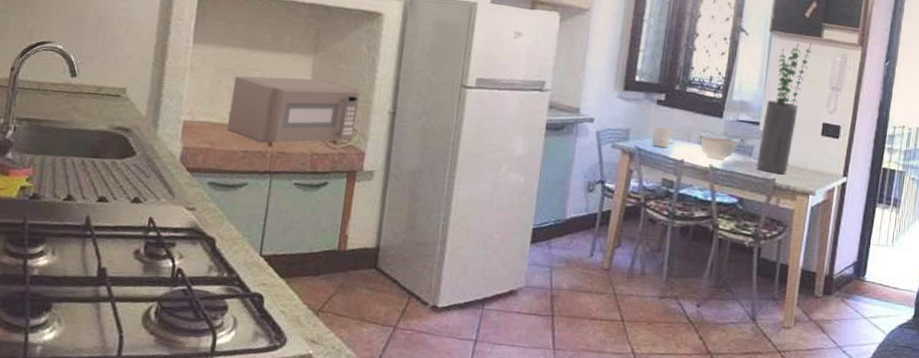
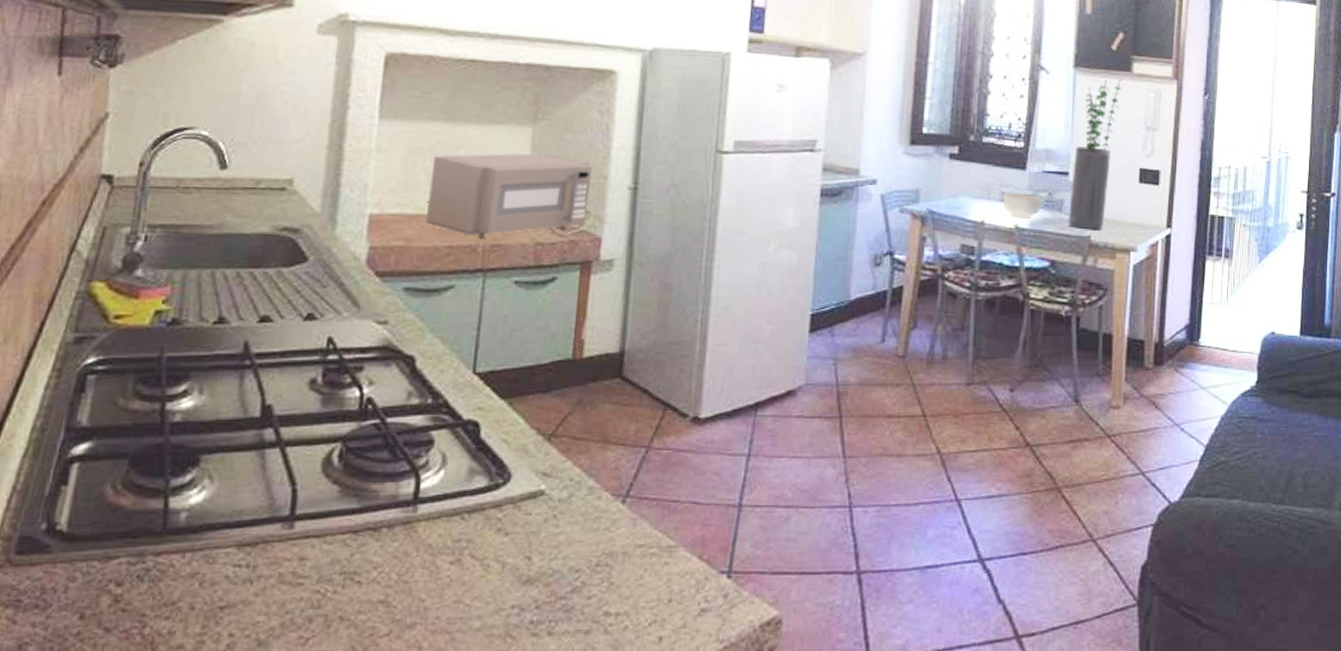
mug: present [652,127,676,148] -> none [947,186,974,209]

